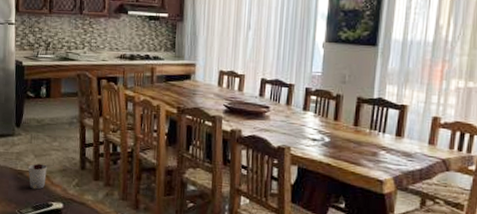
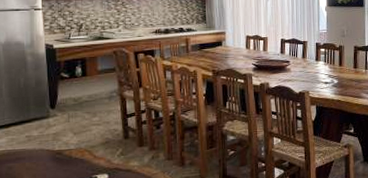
cup: present [28,163,47,190] -> none [67,140,88,166]

